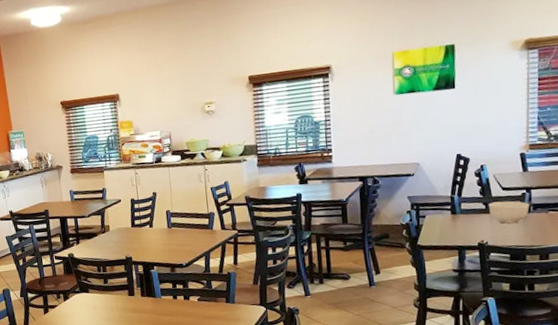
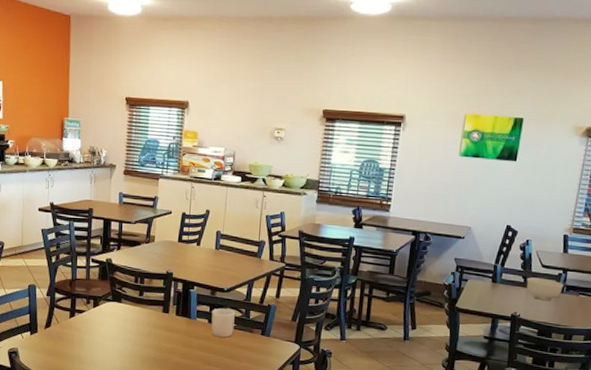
mug: none [174,282,199,311] -> present [211,308,236,338]

